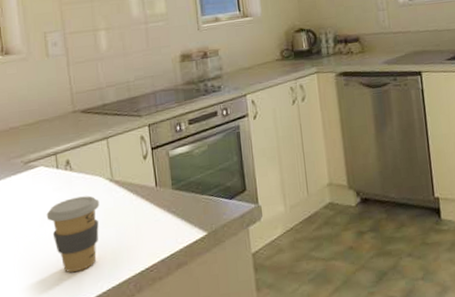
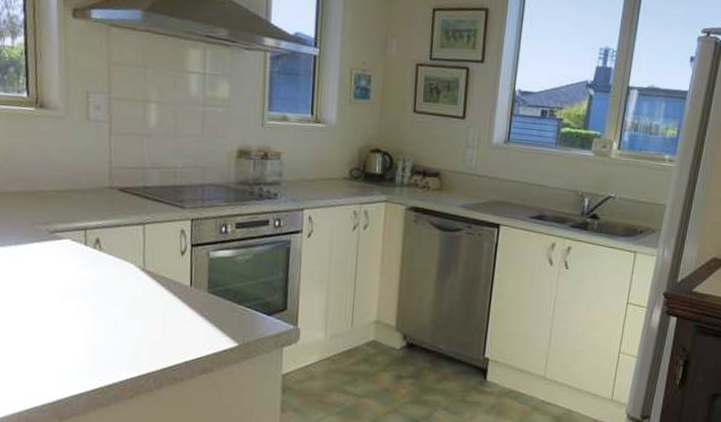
coffee cup: present [46,195,100,273] -> none [68,279,128,356]

